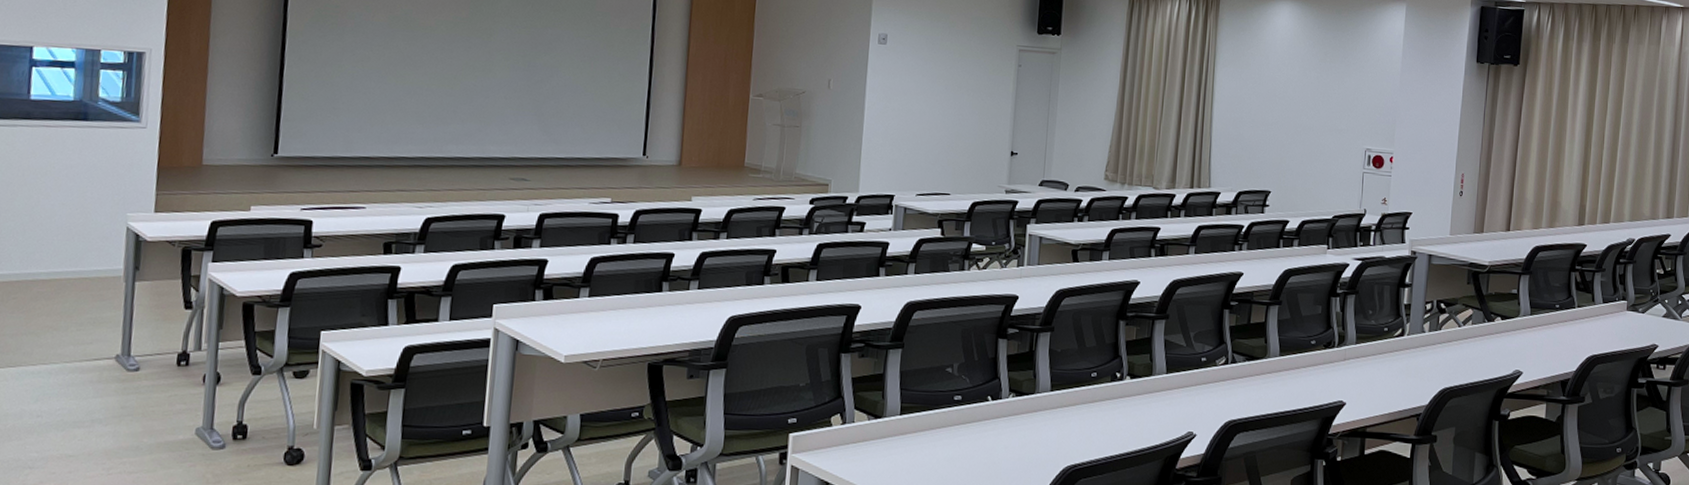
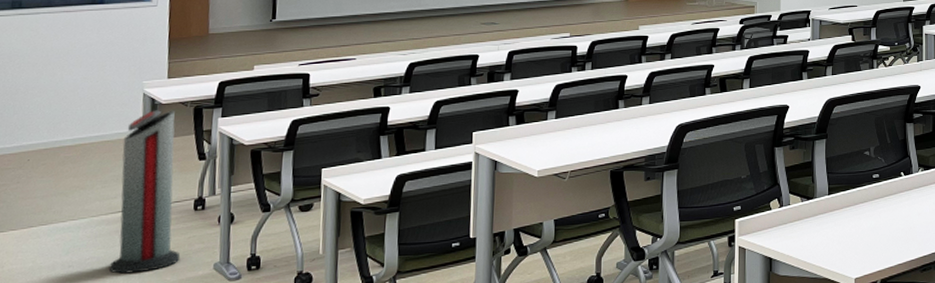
air purifier: none [80,247,161,431] -> present [108,110,181,274]

